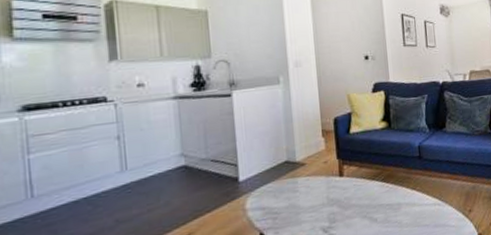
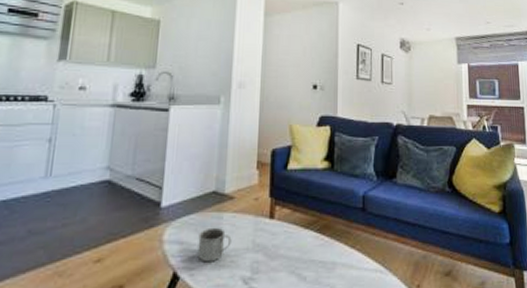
mug: none [278,190,308,221] -> present [197,227,232,263]

